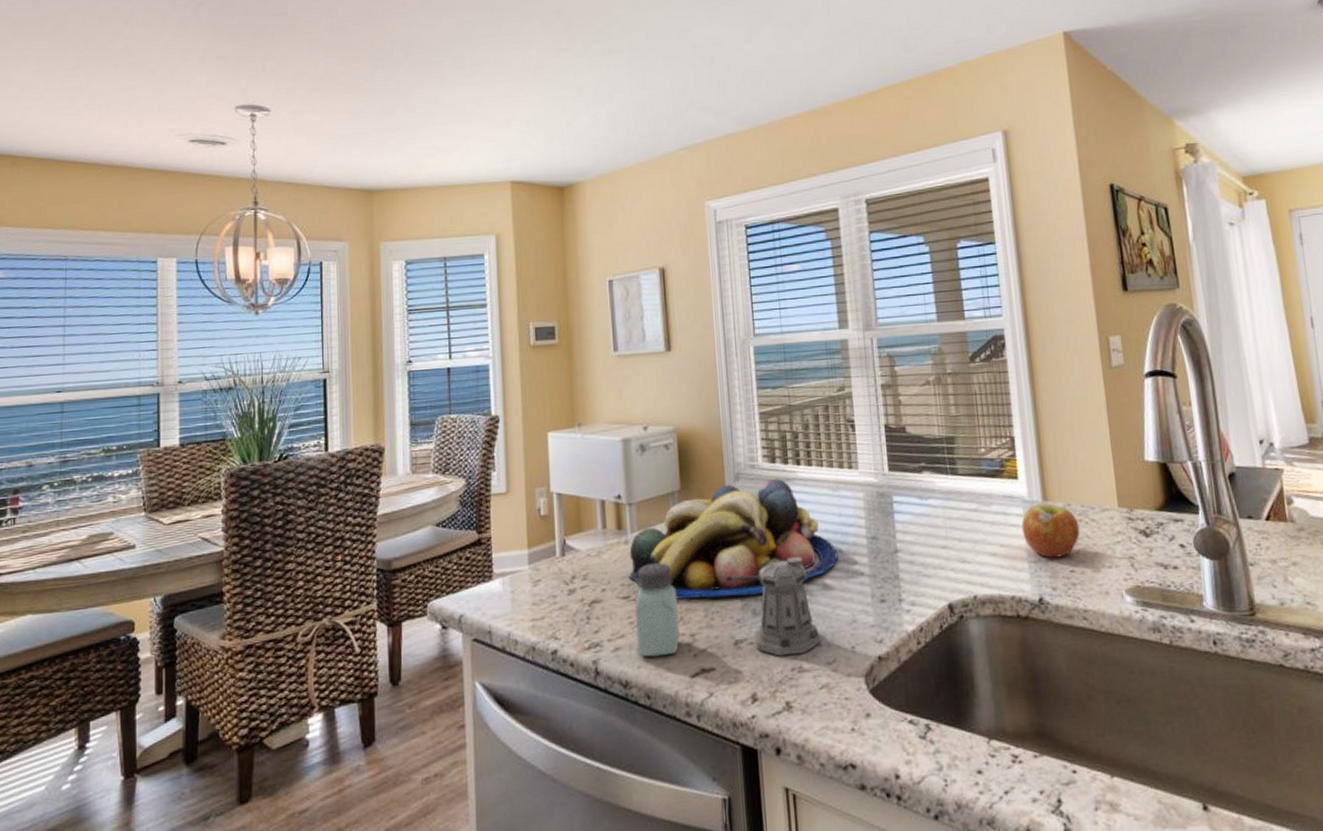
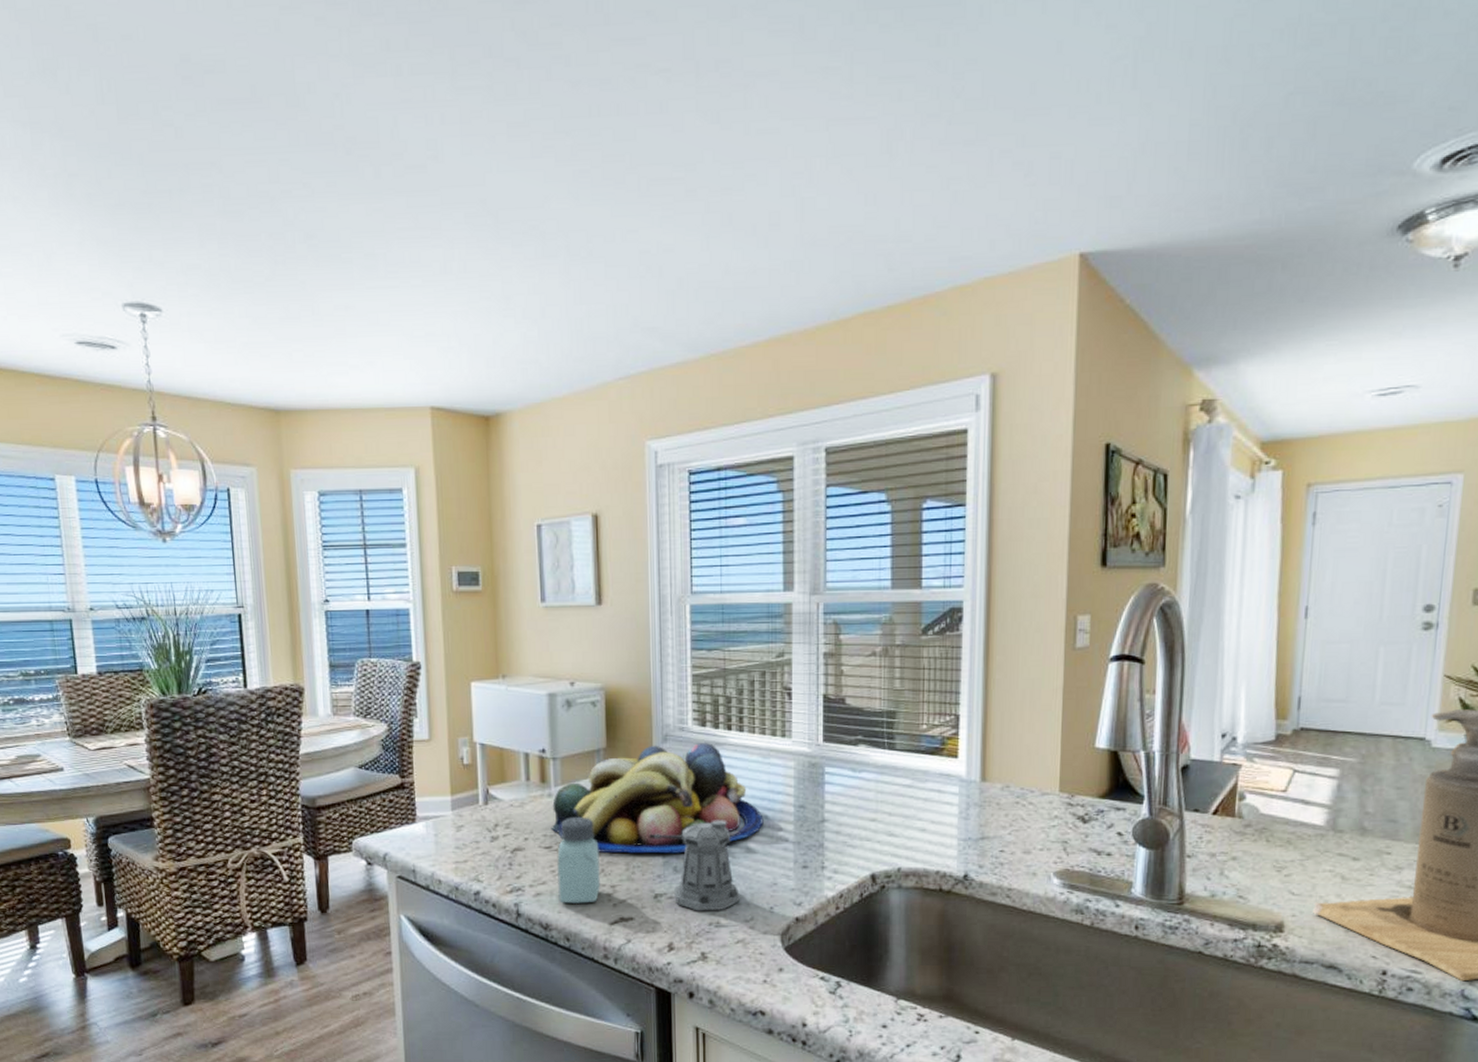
apple: present [1021,503,1080,558] -> none [955,784,1016,837]

